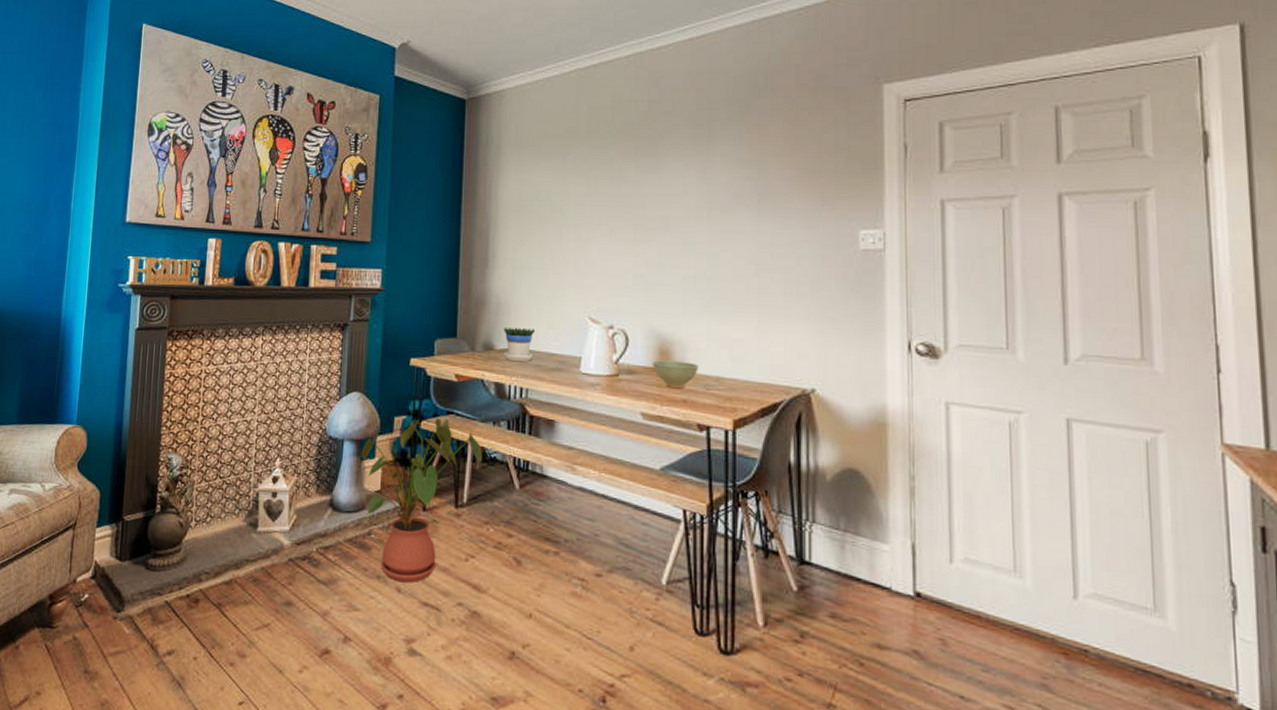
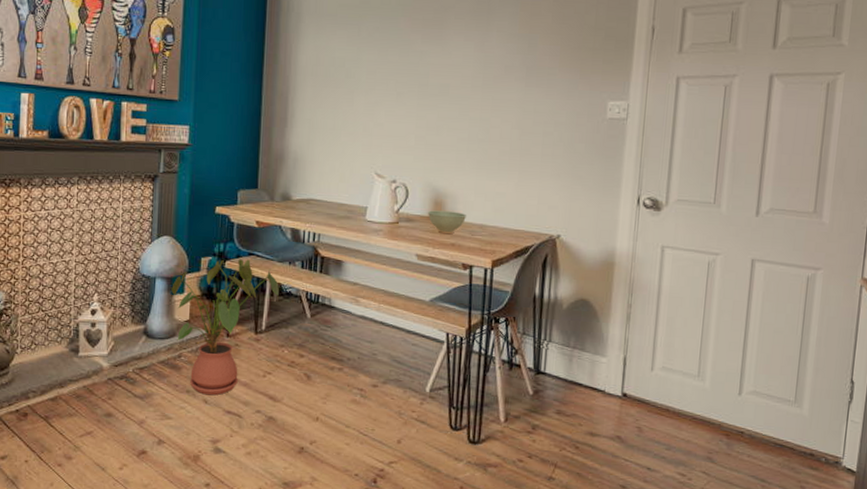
flowerpot: present [504,327,536,363] -> none [300,180,328,211]

